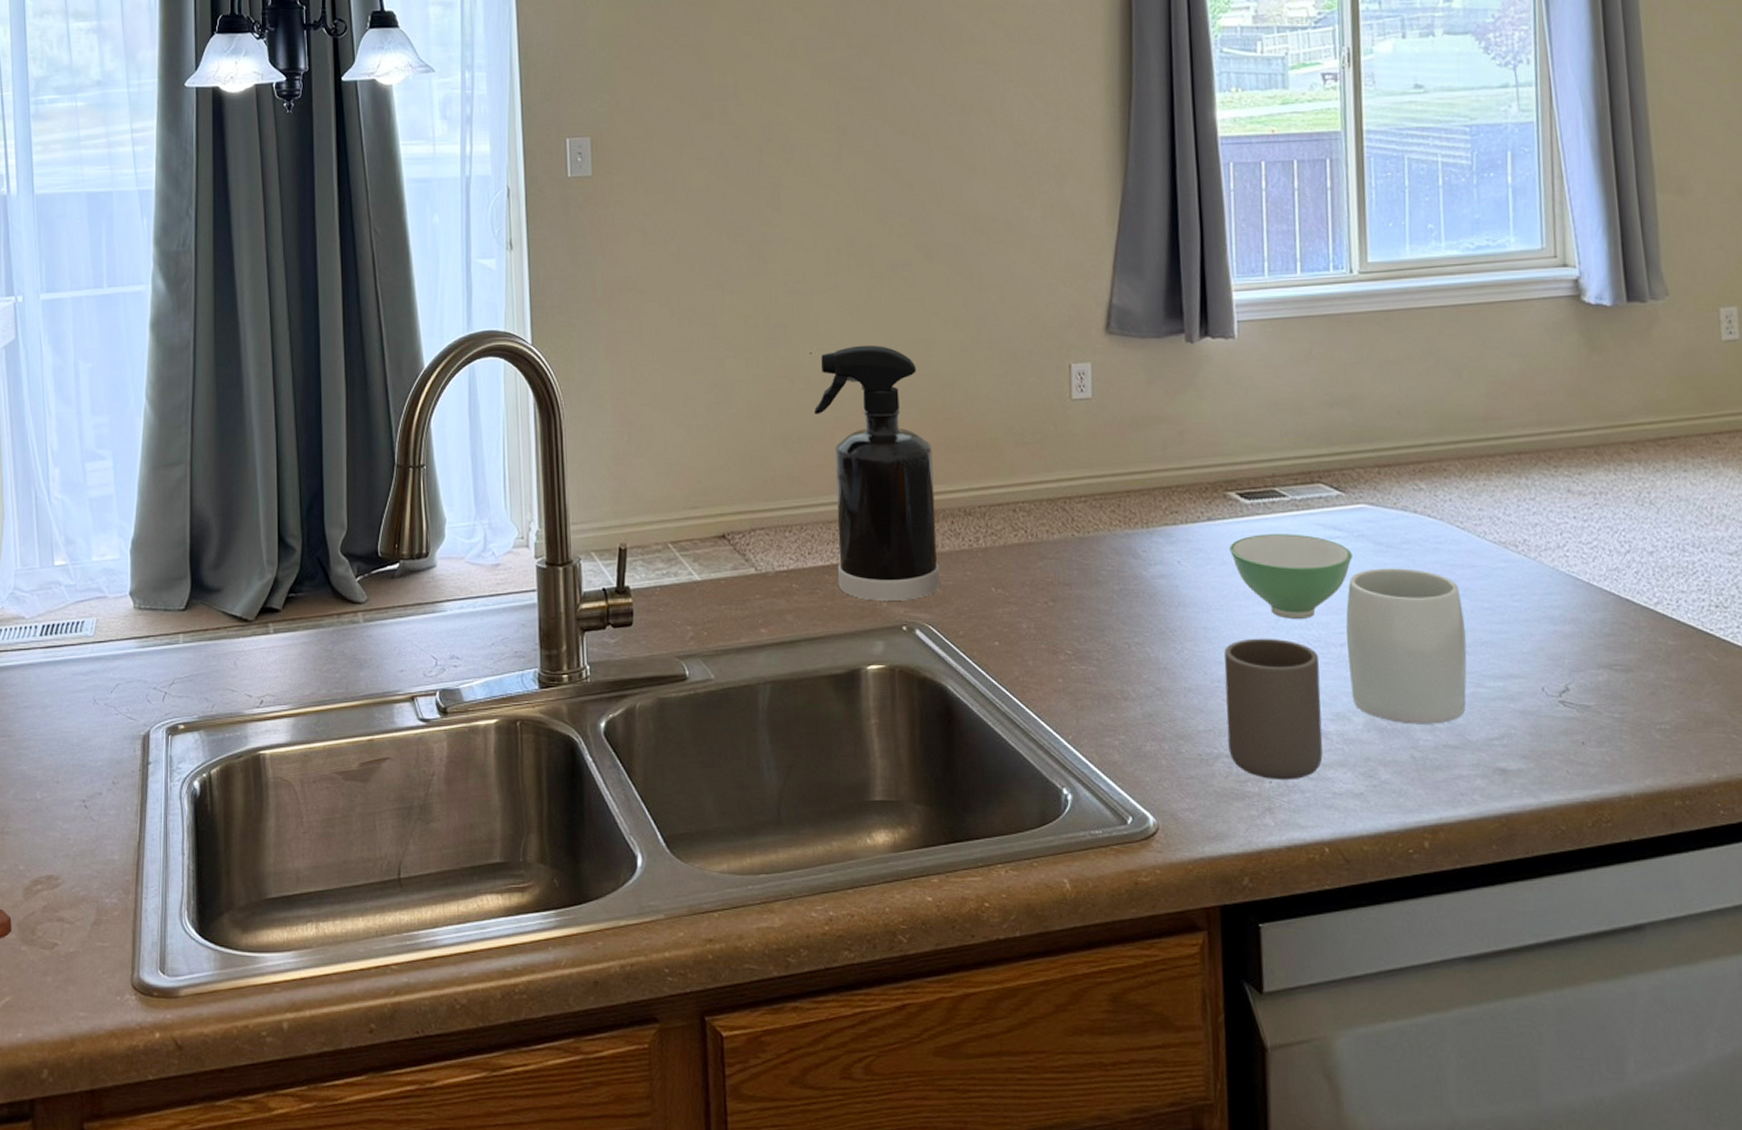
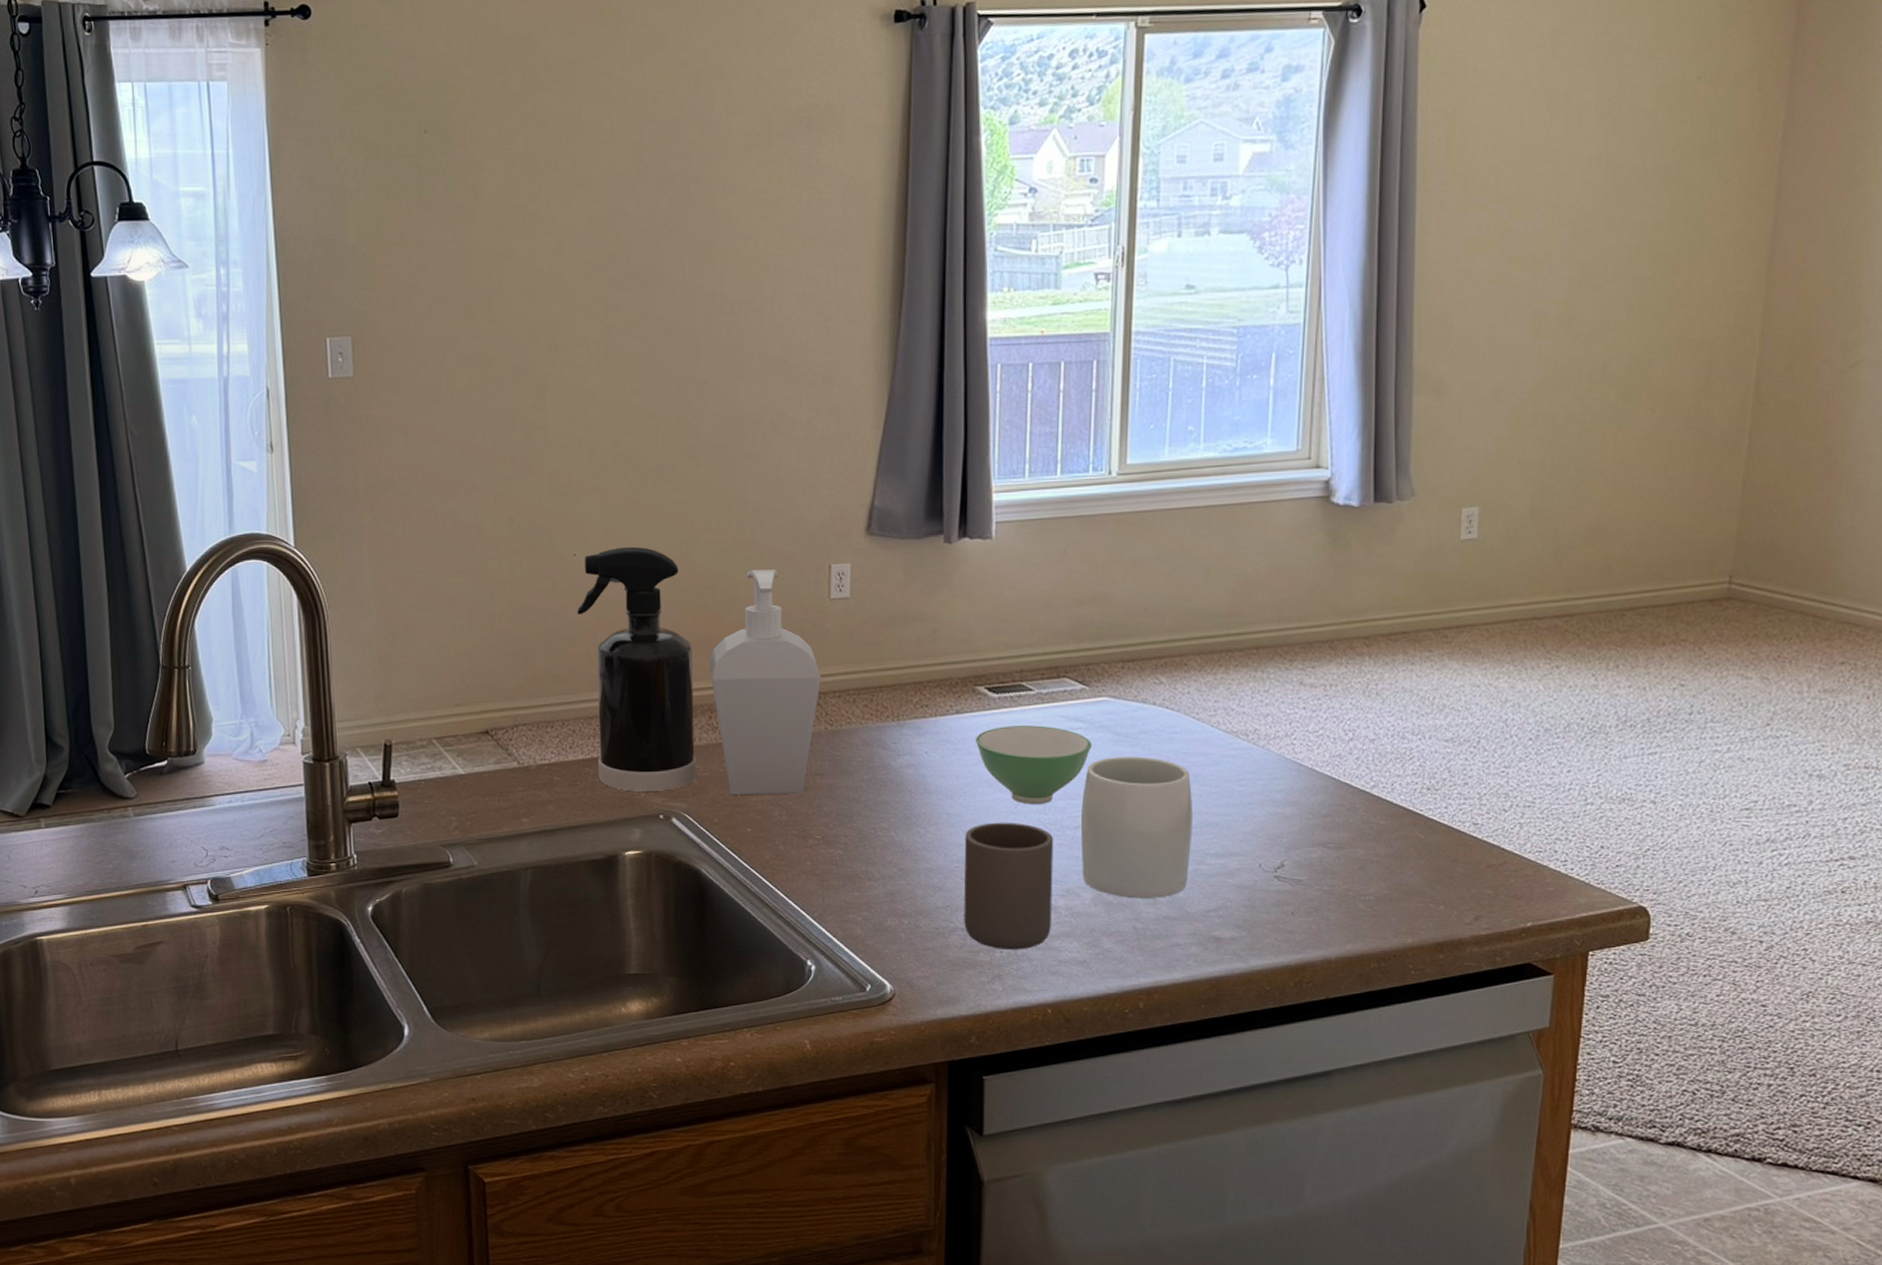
soap bottle: none [950,369,1066,606] -> present [710,569,822,795]

